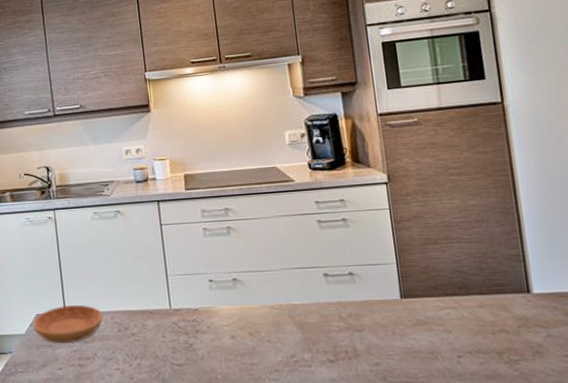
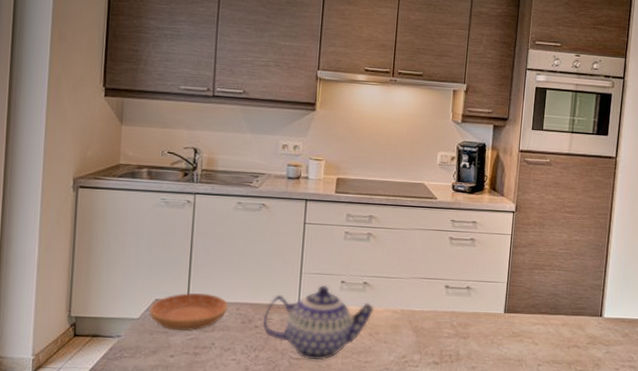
teapot: none [137,285,251,366] -> present [262,284,375,361]

